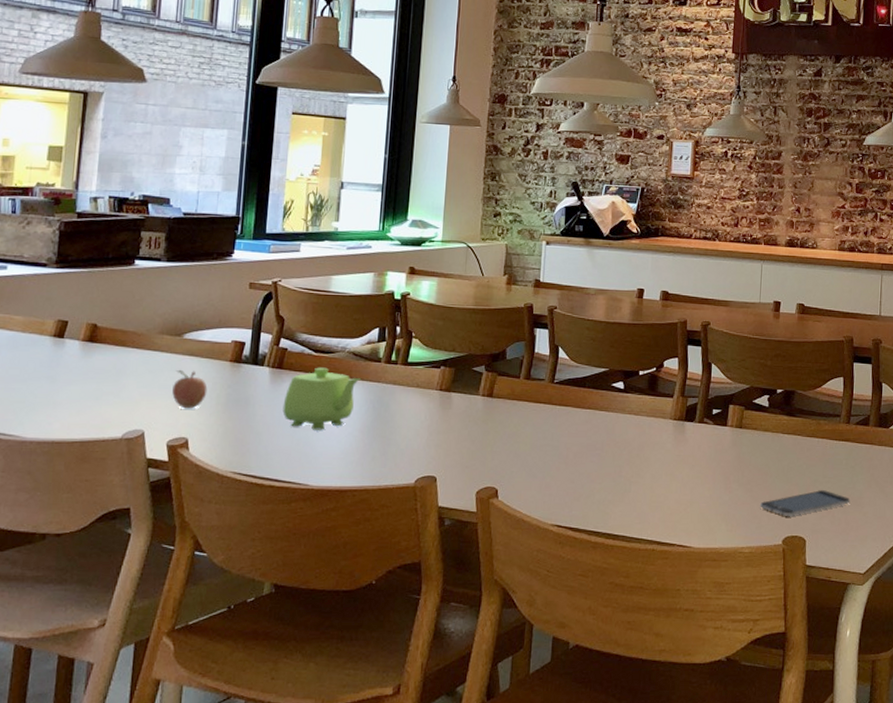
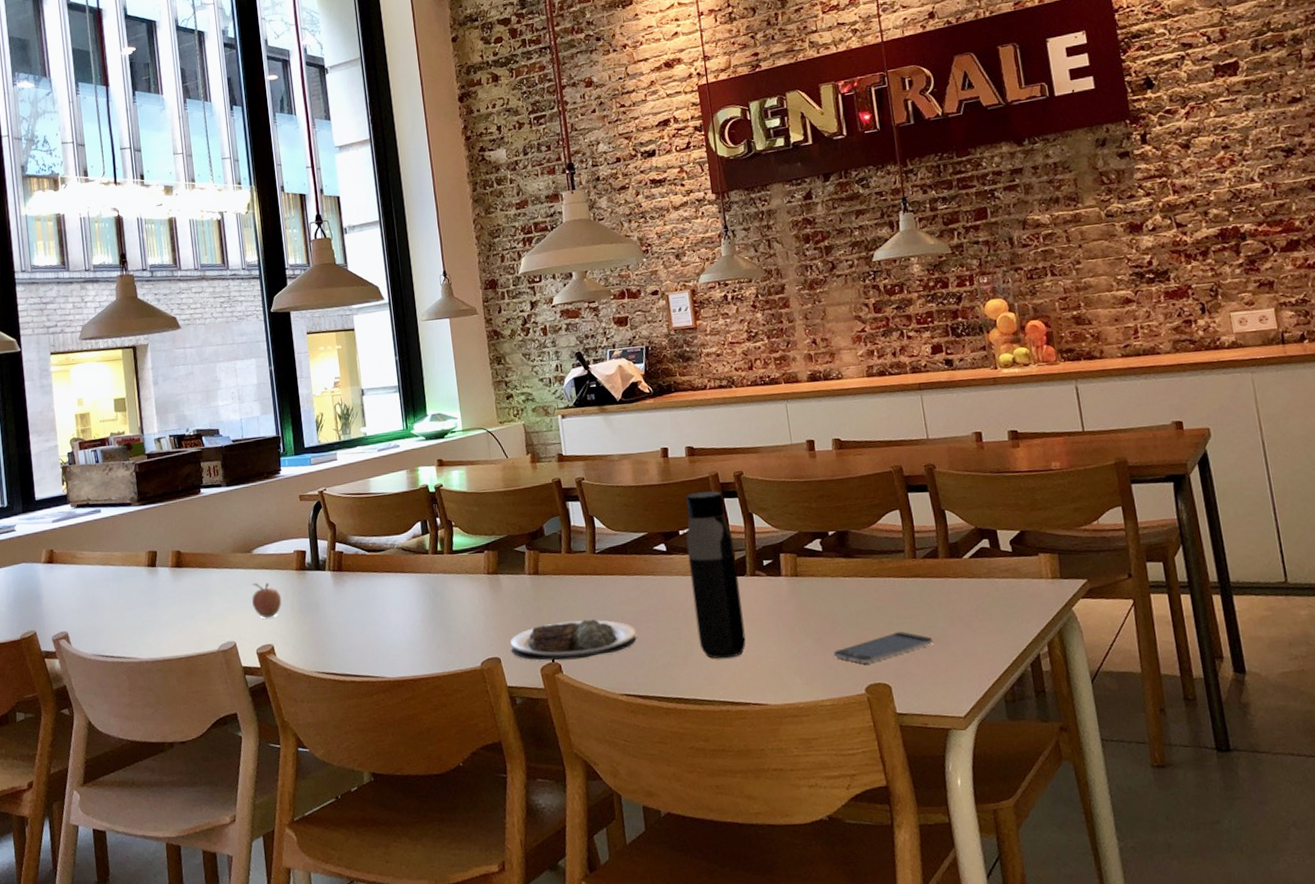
teapot: present [282,367,362,430] -> none [348,565,414,625]
plate: none [450,447,579,486] -> present [510,619,636,661]
water bottle: none [638,336,689,500] -> present [685,491,746,659]

